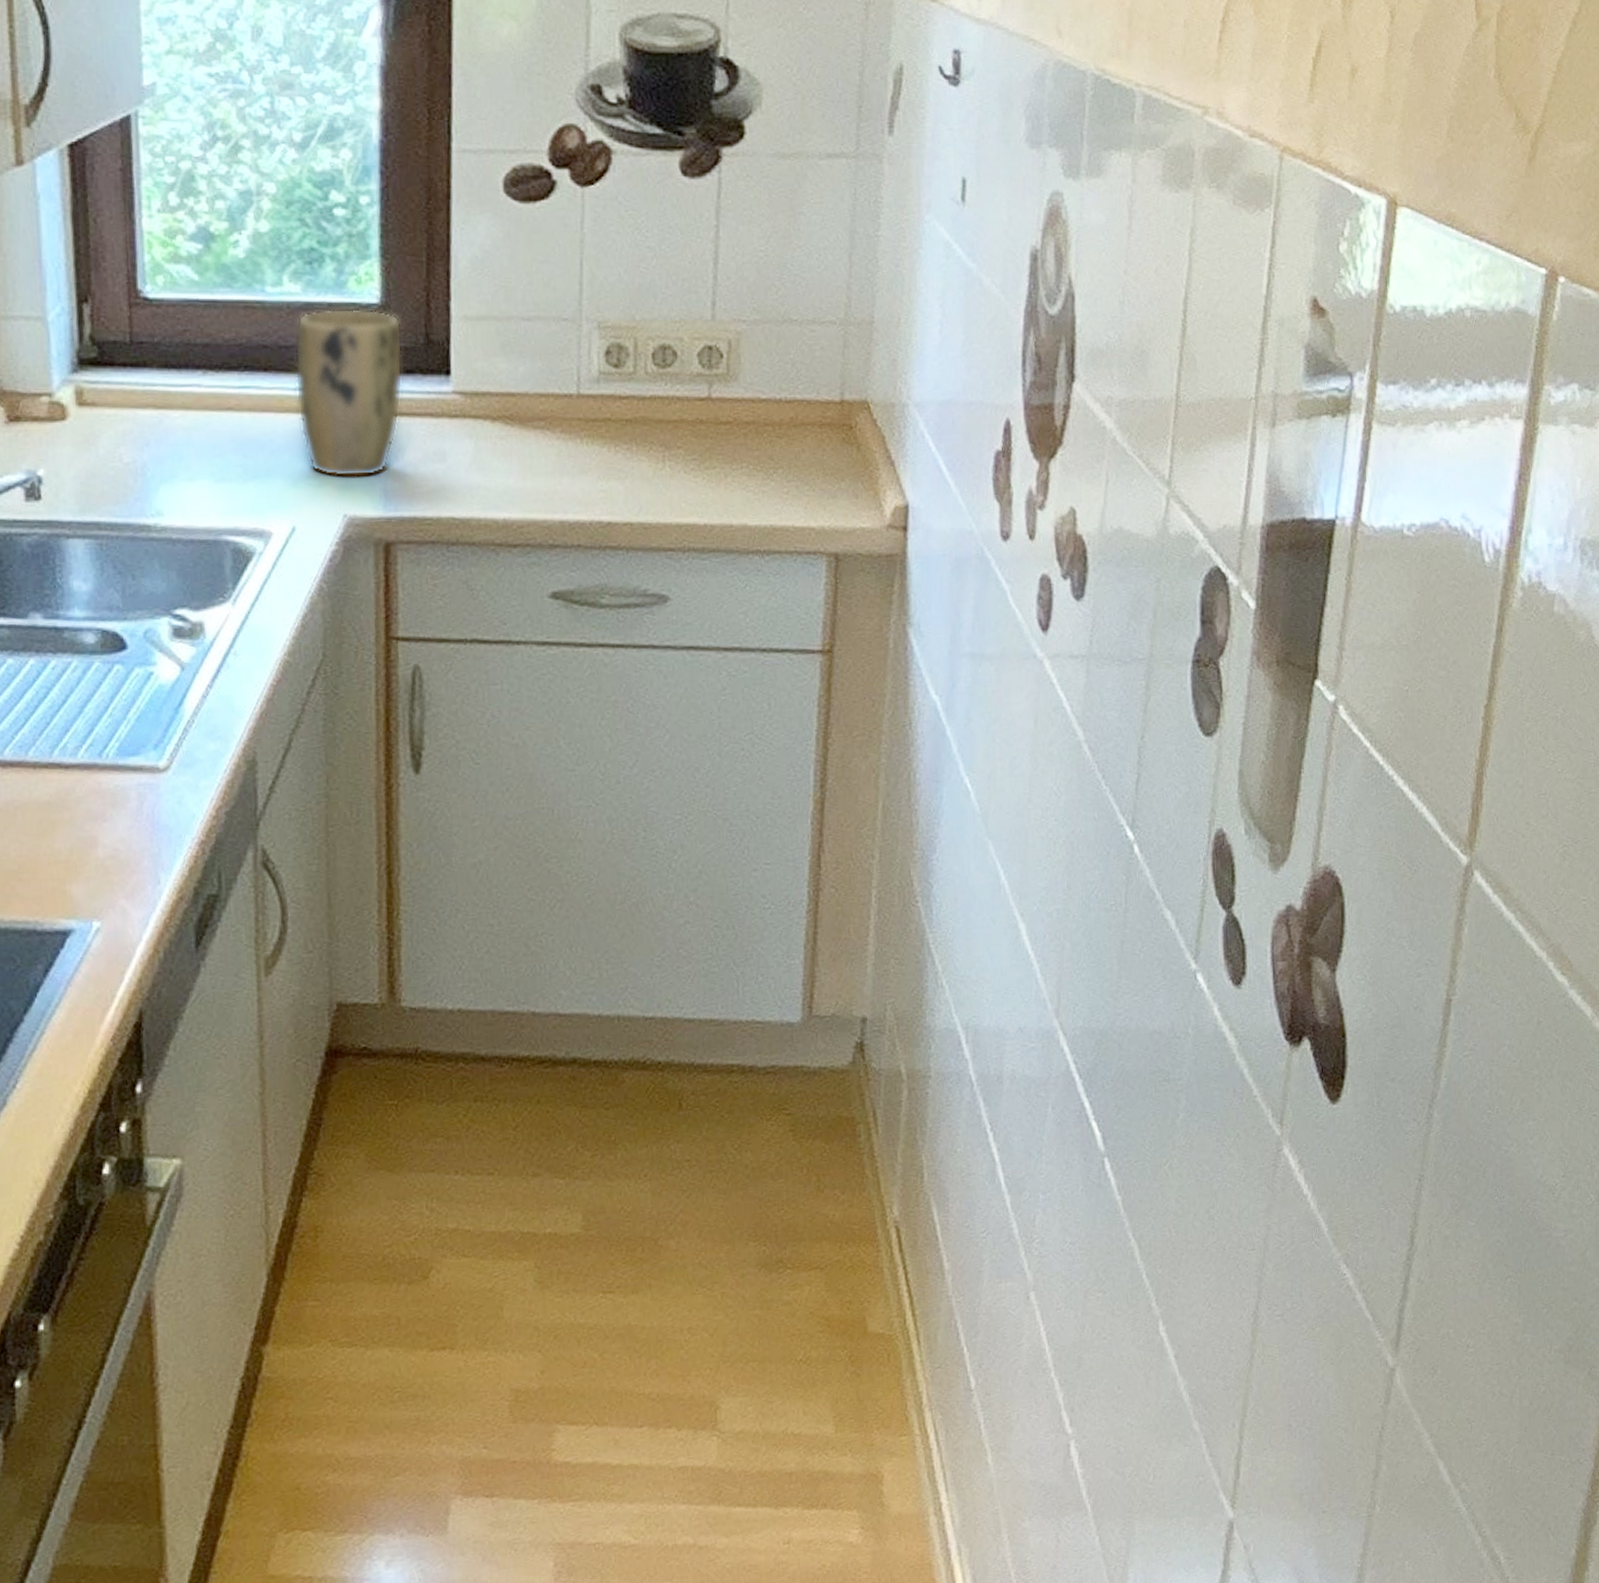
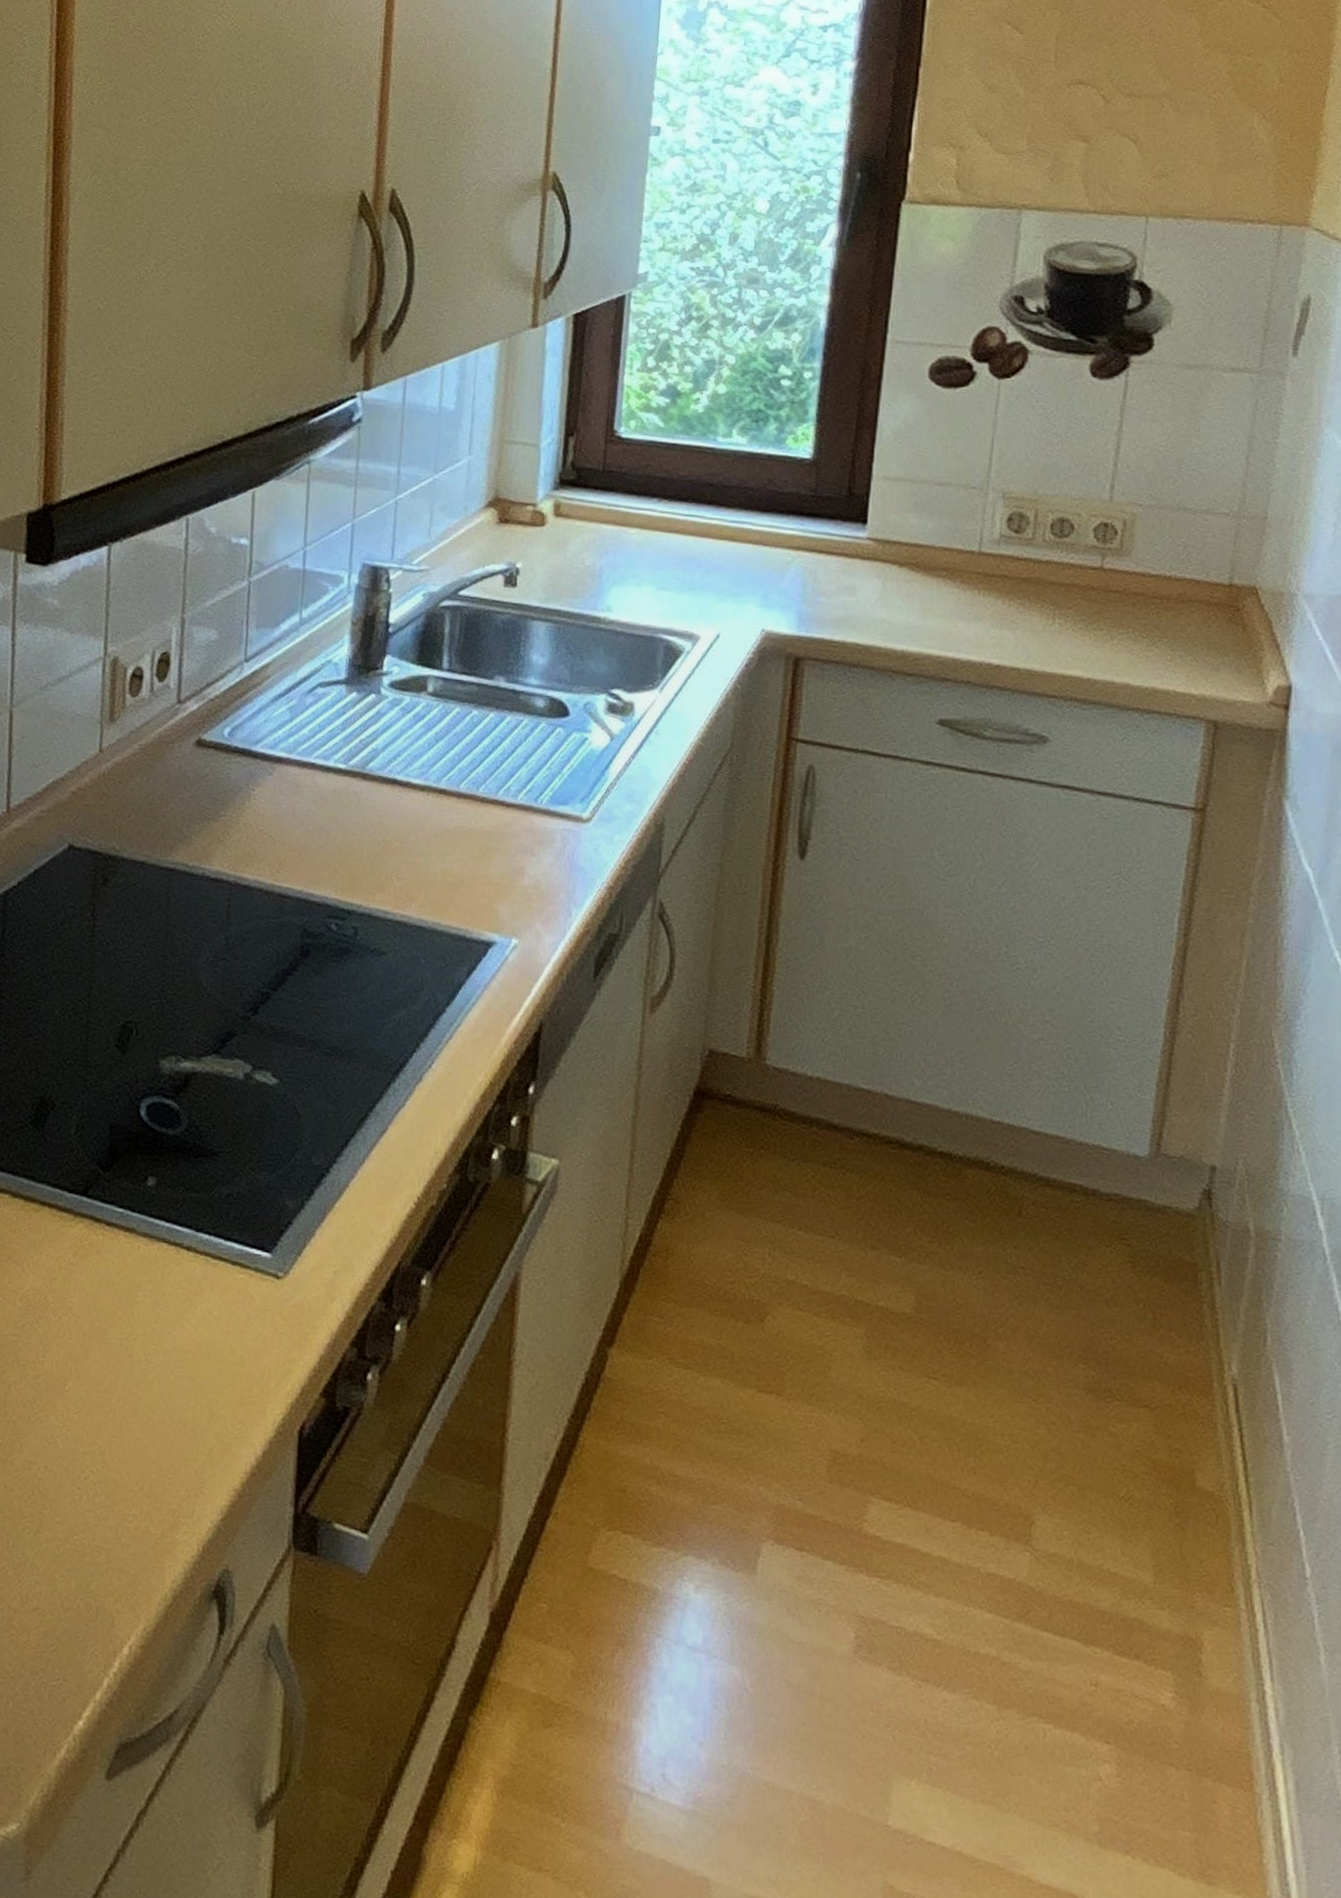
plant pot: present [295,308,403,478] -> none [732,459,829,601]

